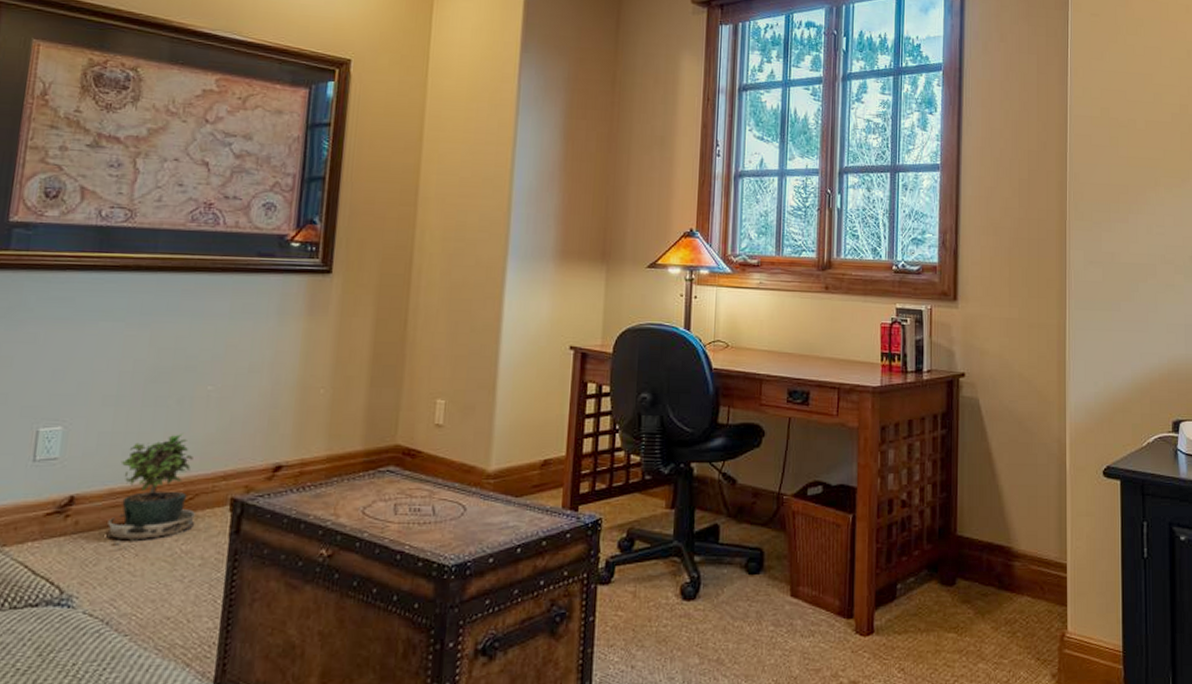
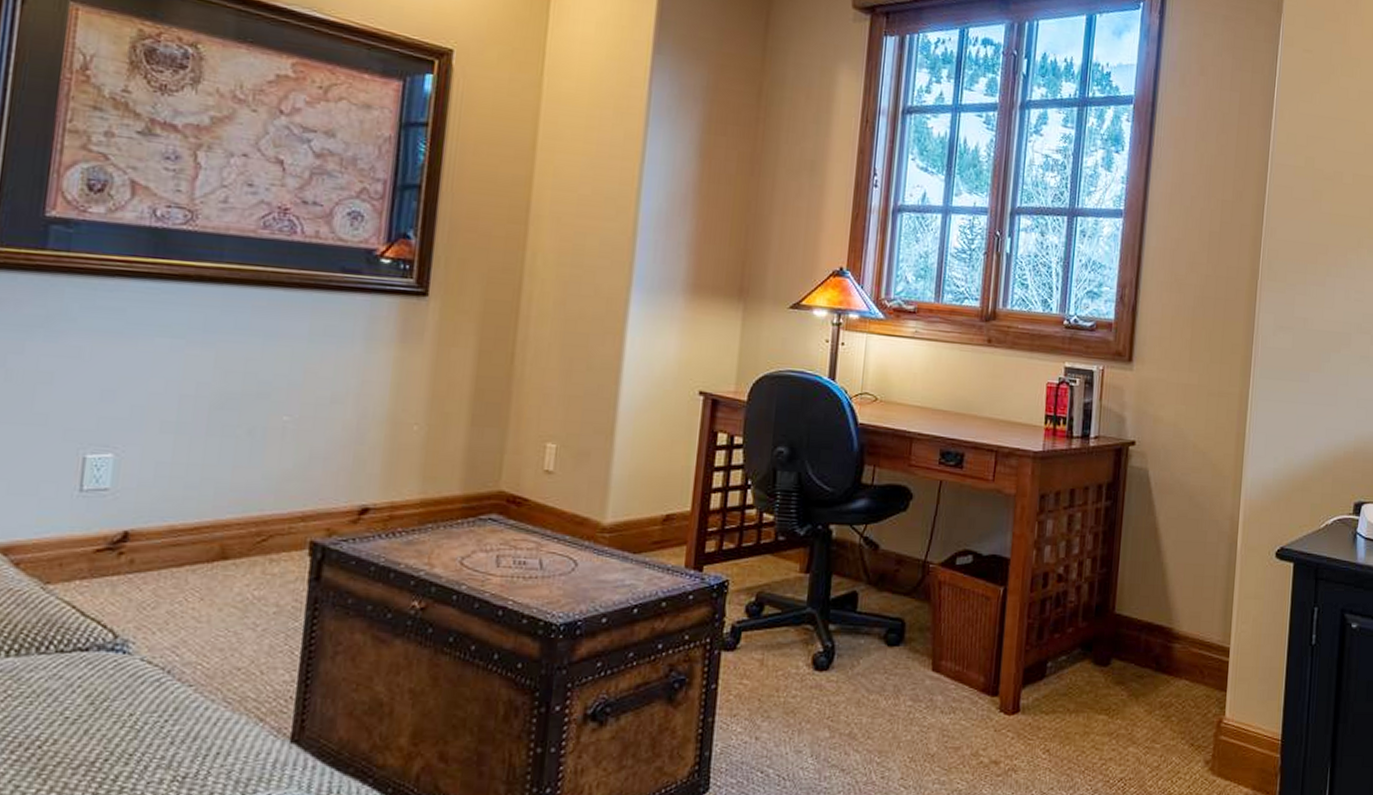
potted plant: present [106,432,197,549] -> none [166,466,271,592]

